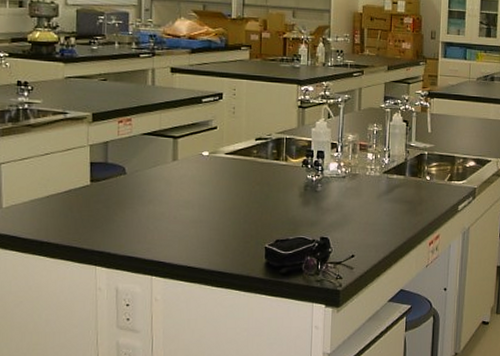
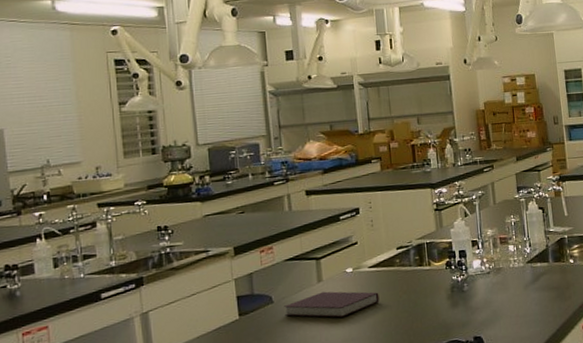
notebook: none [136,170,232,198] -> present [284,291,380,318]

